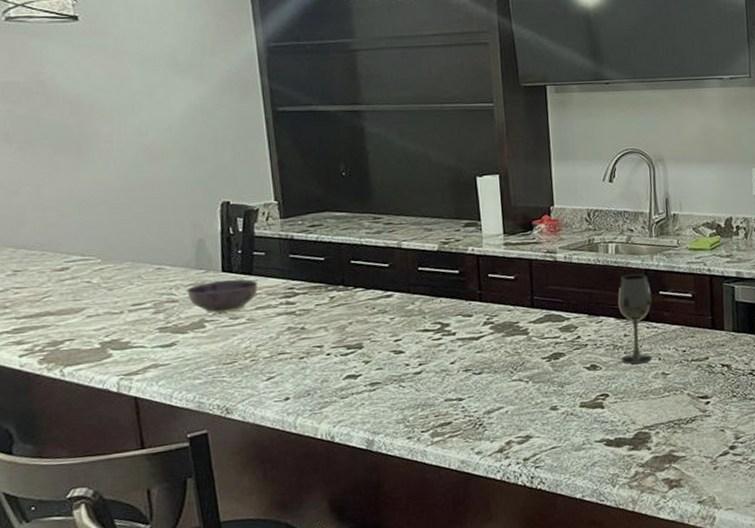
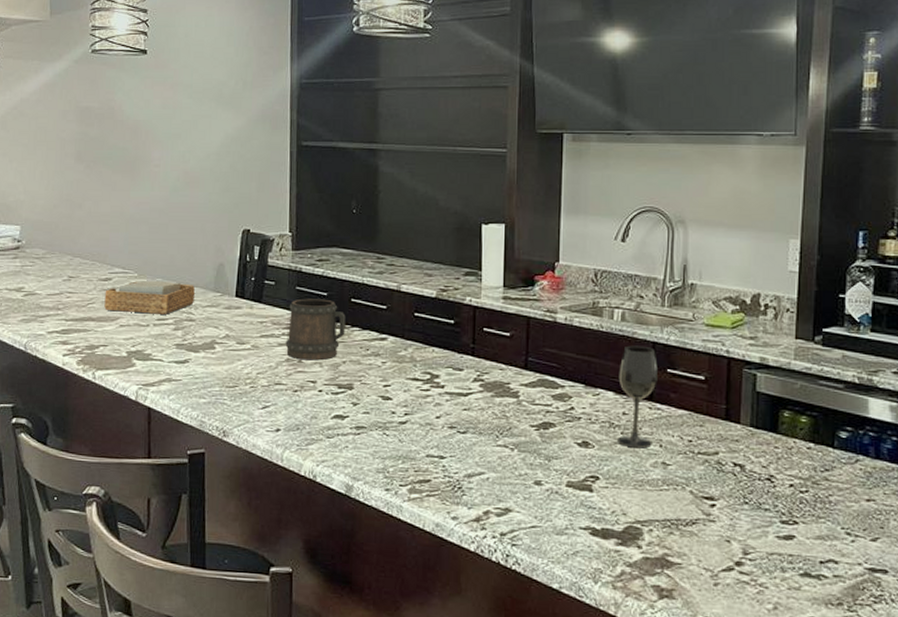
napkin holder: none [62,263,175,303] -> present [104,280,196,314]
bowl: present [187,279,258,313] -> none [204,305,266,337]
beer mug: none [284,264,348,327] -> present [285,298,346,361]

